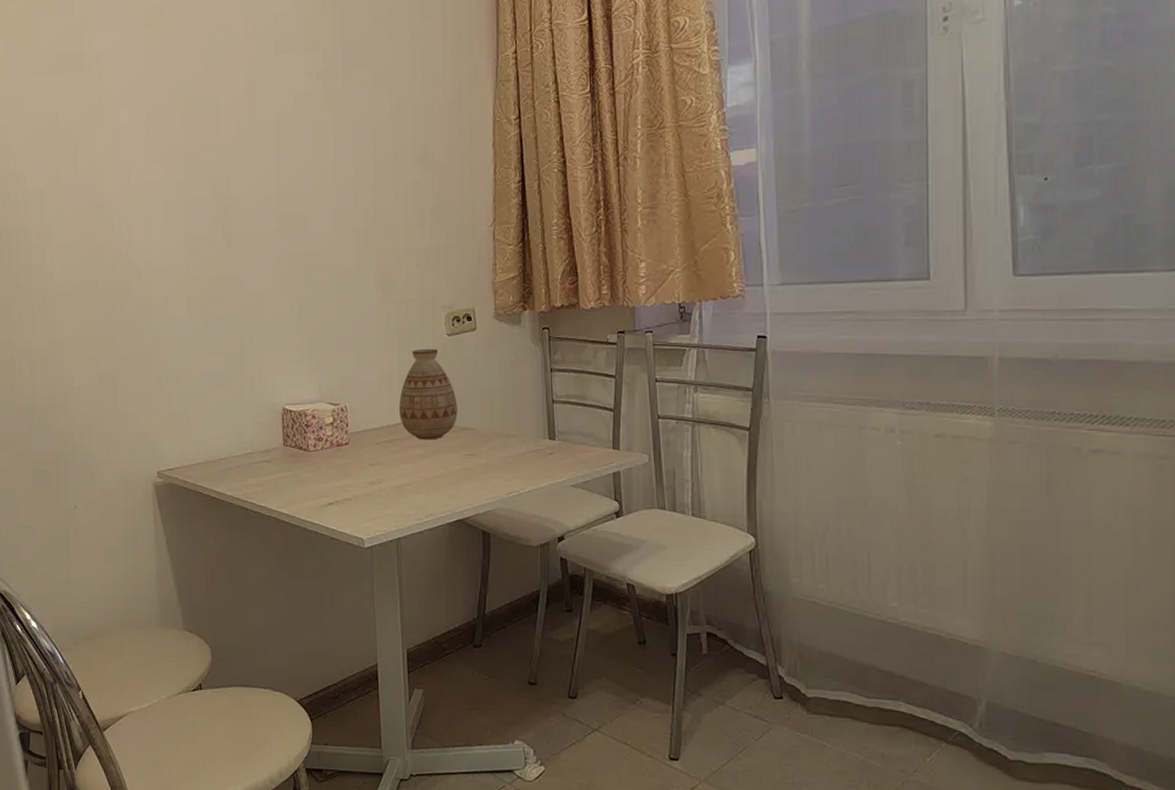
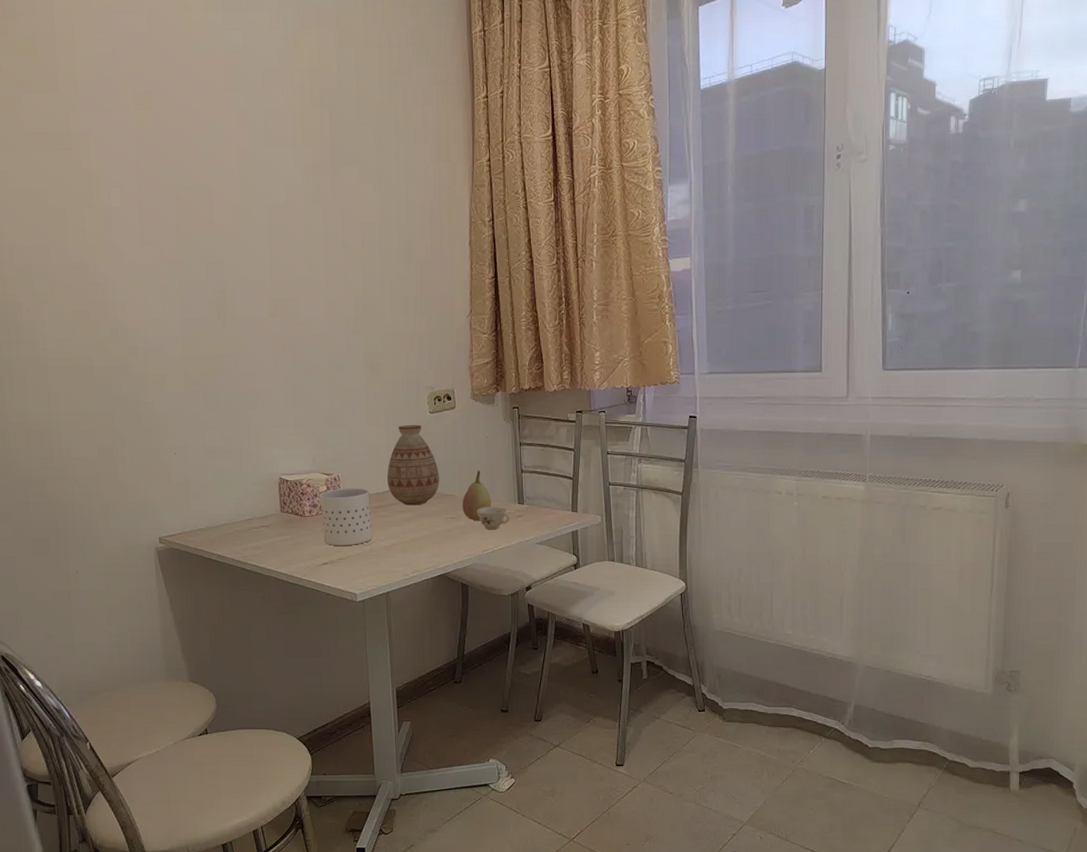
mug: none [325,419,382,484] -> present [319,487,372,546]
fruit: none [484,401,518,458] -> present [462,471,492,520]
teacup: none [499,442,539,468] -> present [476,506,510,529]

